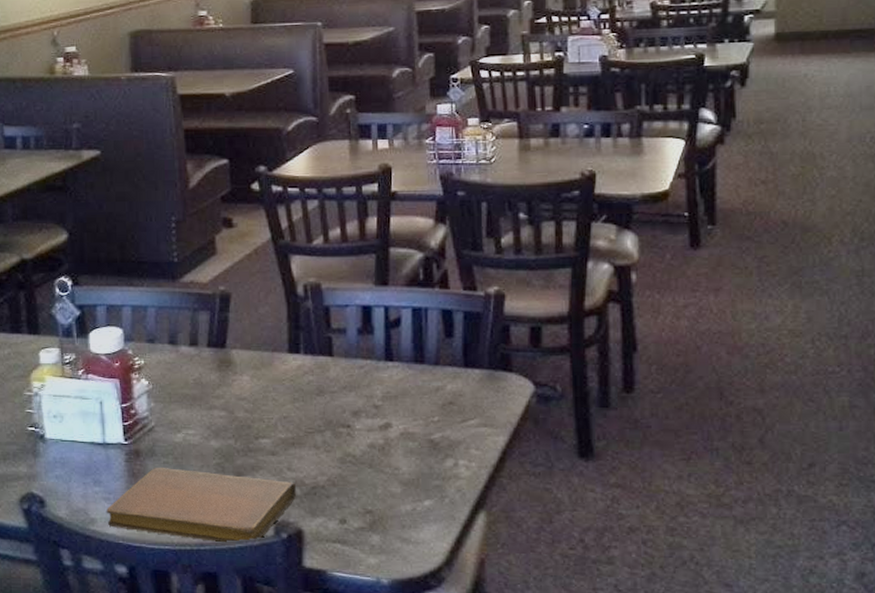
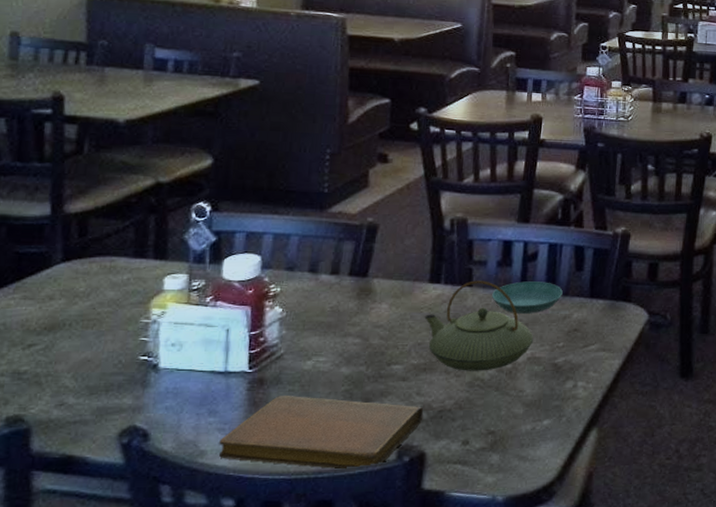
teapot: none [287,350,405,447] -> present [424,280,534,371]
saucer: none [355,350,433,385] -> present [492,281,563,314]

